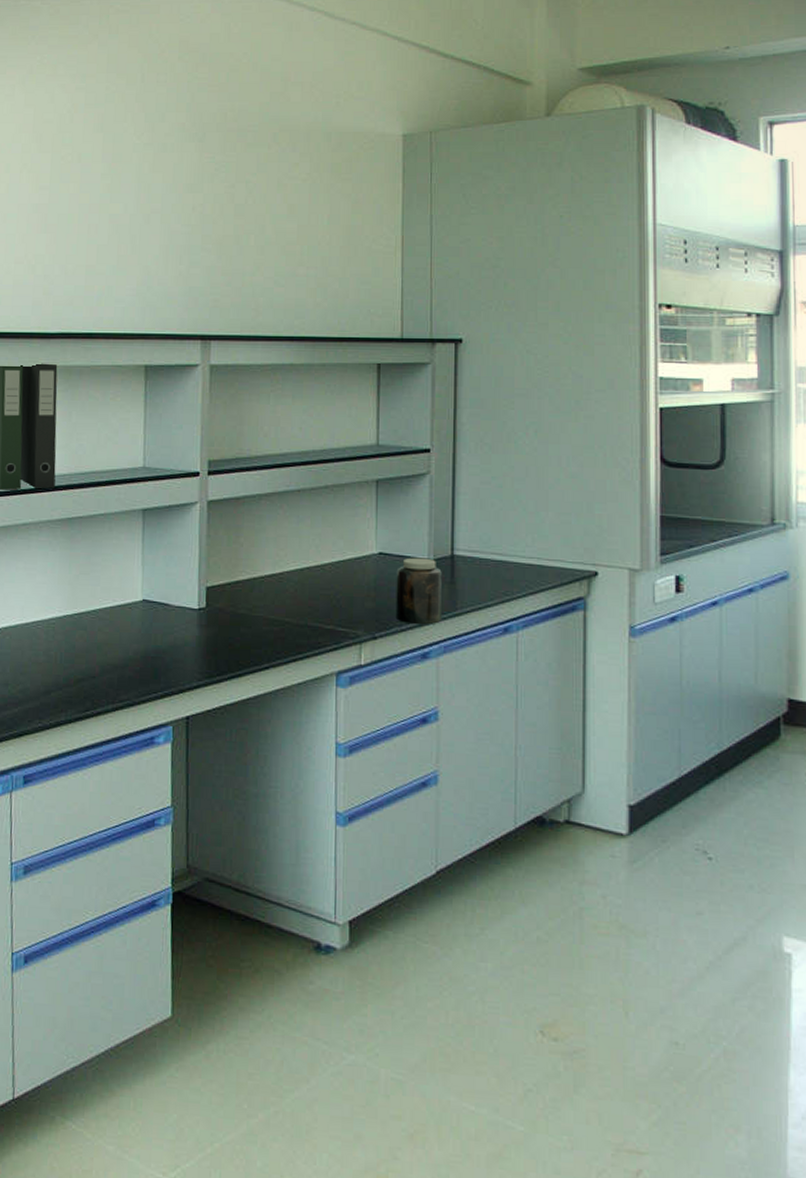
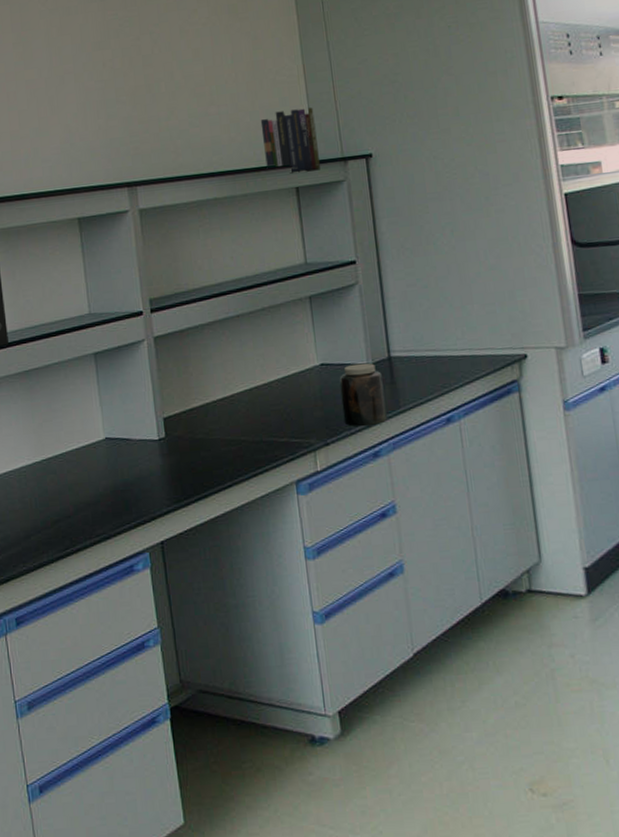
books: none [349,282,407,349] -> present [260,107,320,174]

